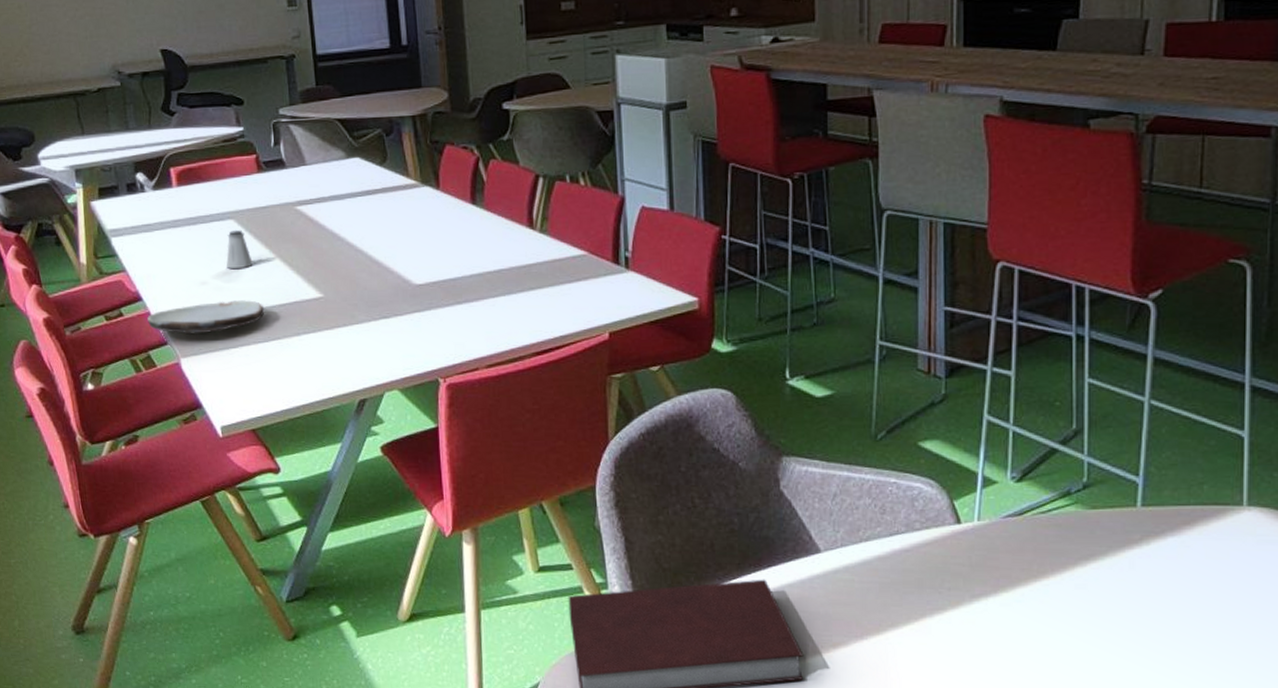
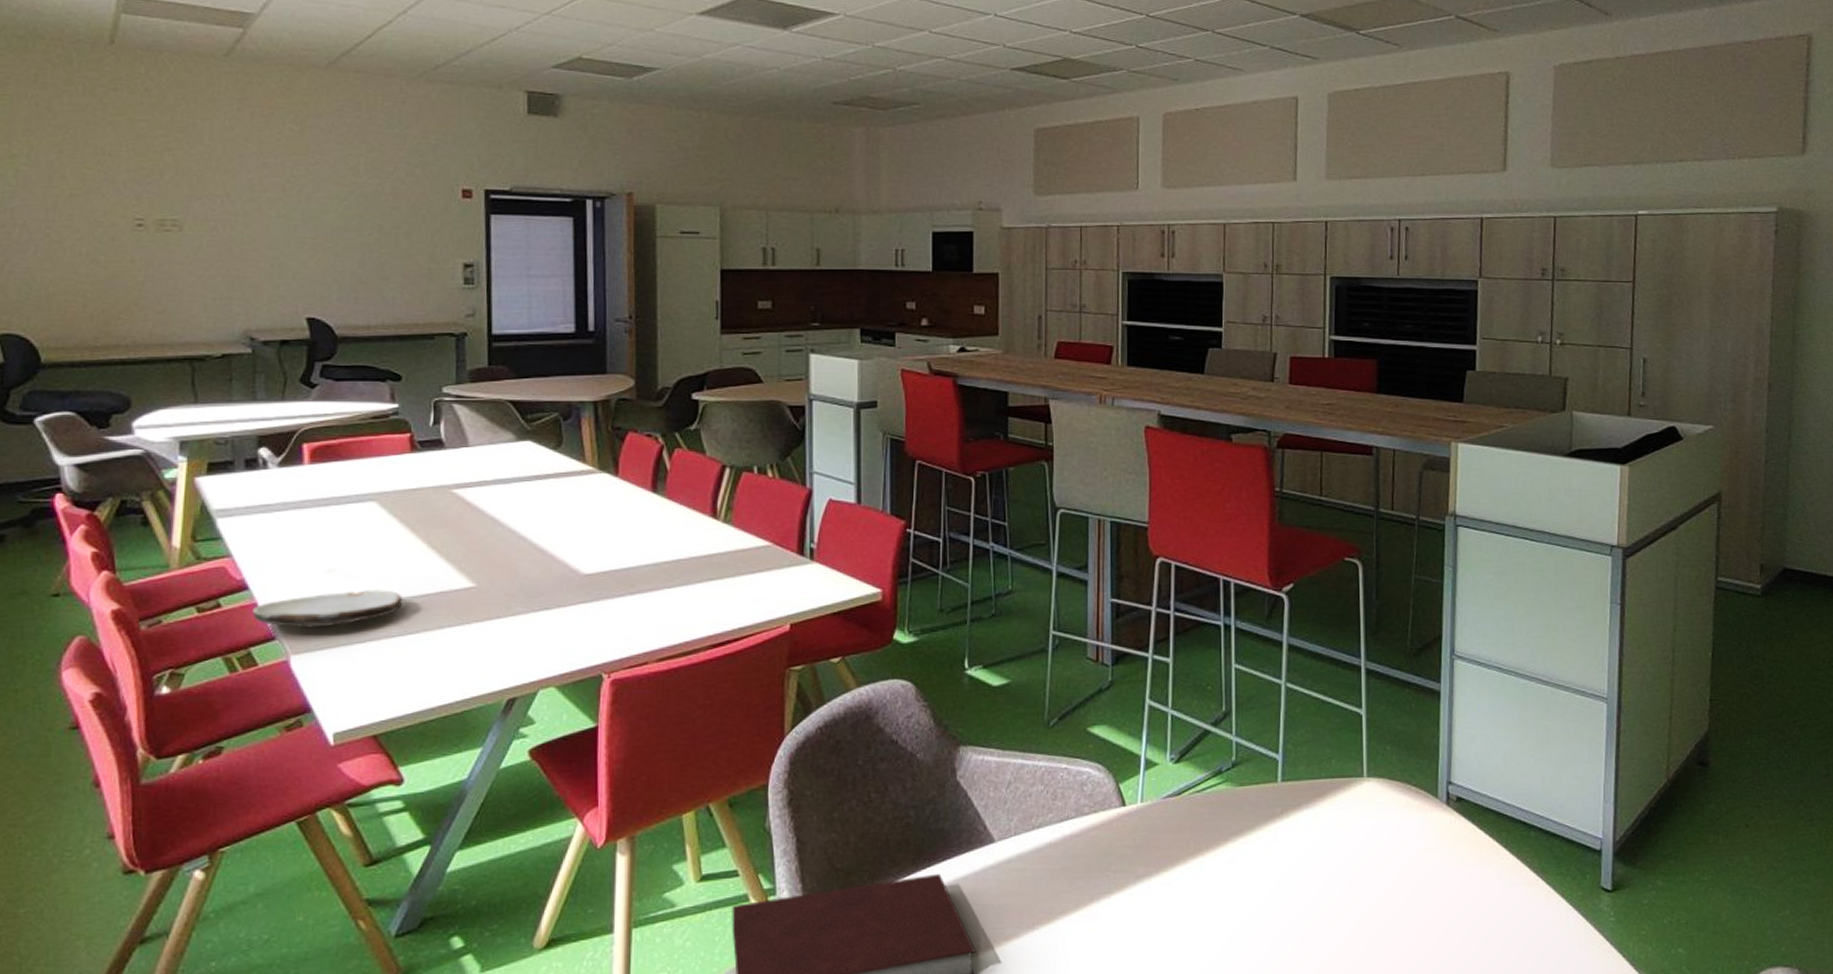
saltshaker: present [226,230,253,270] -> none [361,513,394,556]

